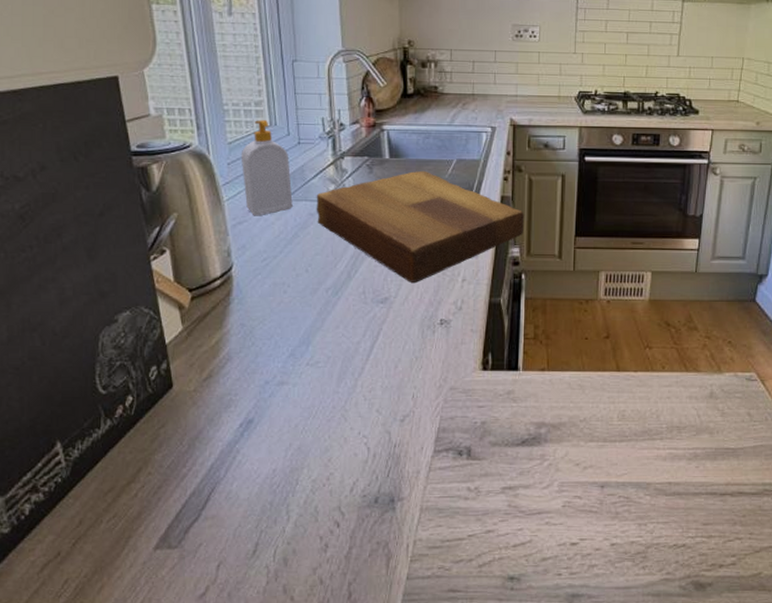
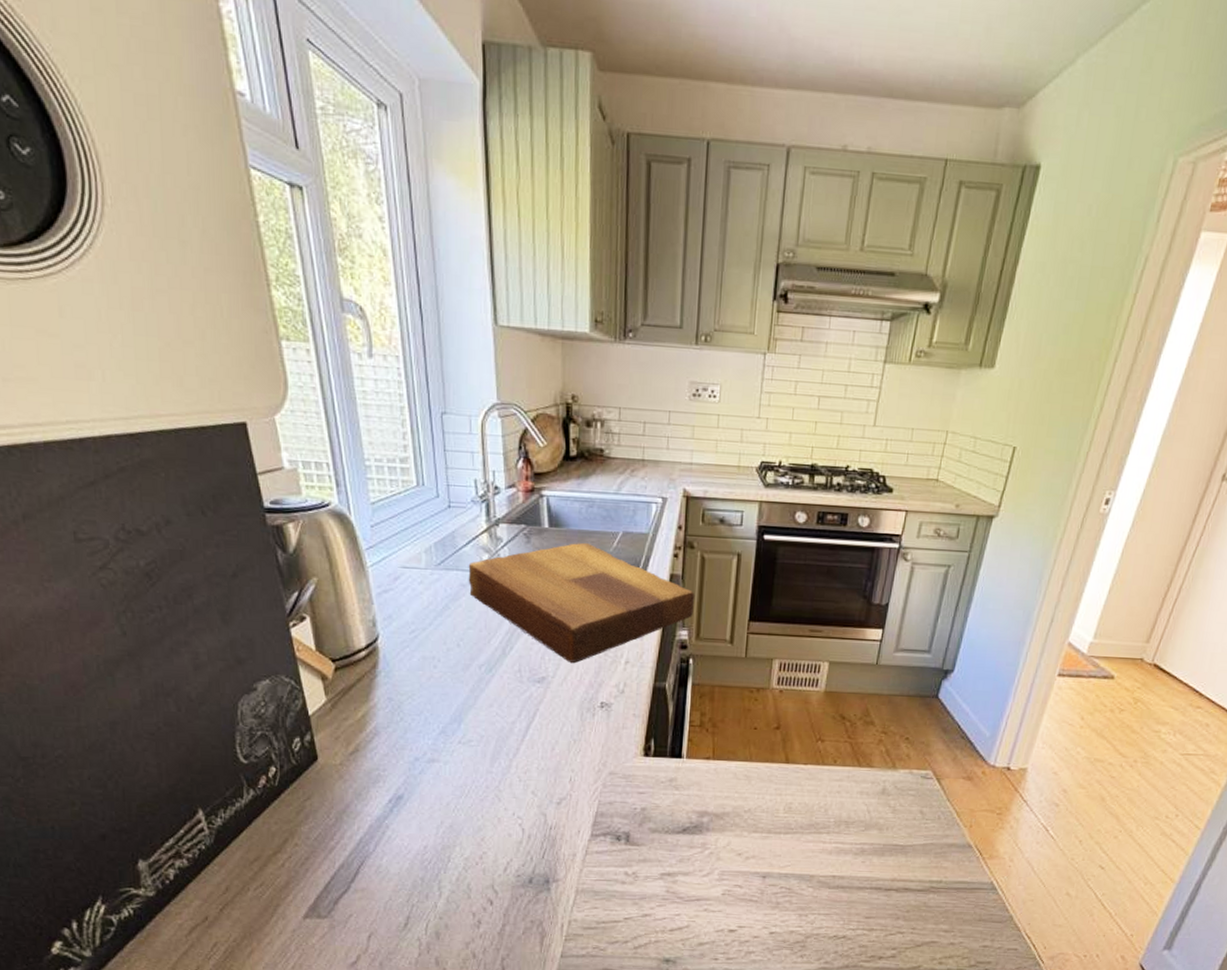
soap bottle: present [240,120,293,216] -> none [385,479,443,585]

